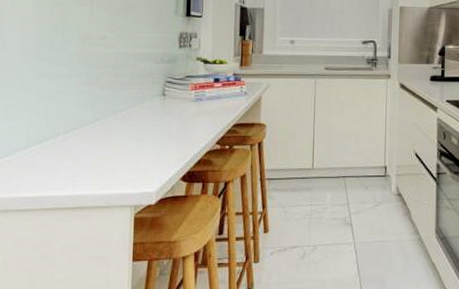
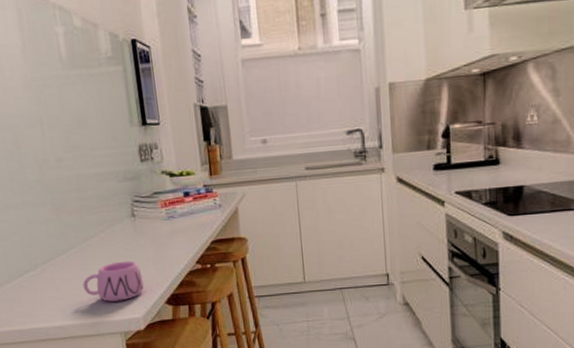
mug: none [102,136,163,175] -> present [83,260,145,302]

